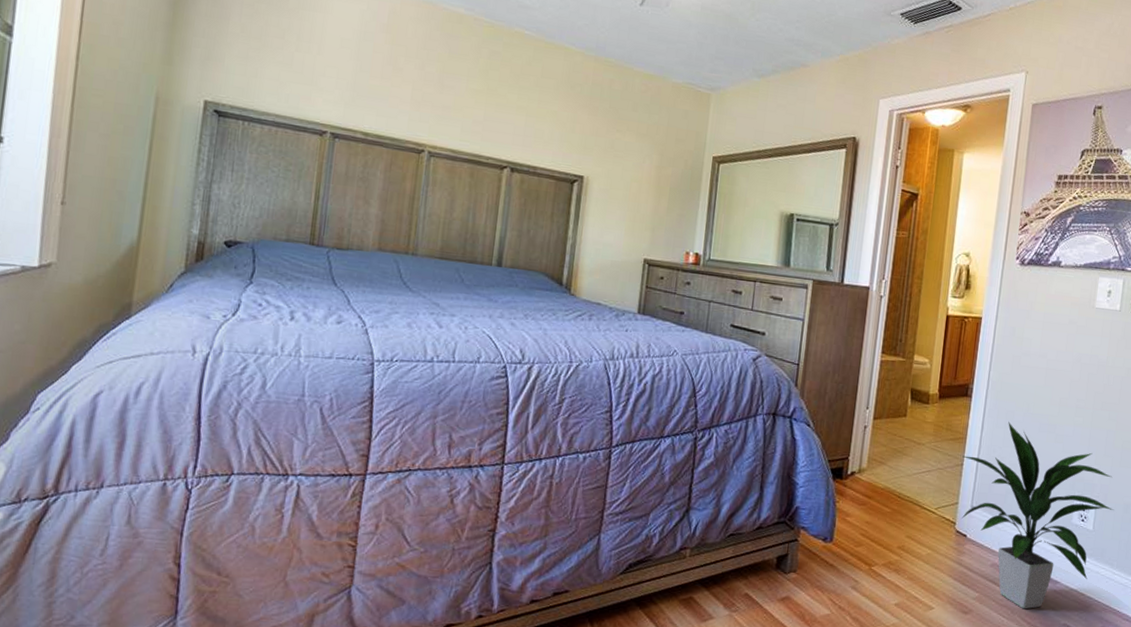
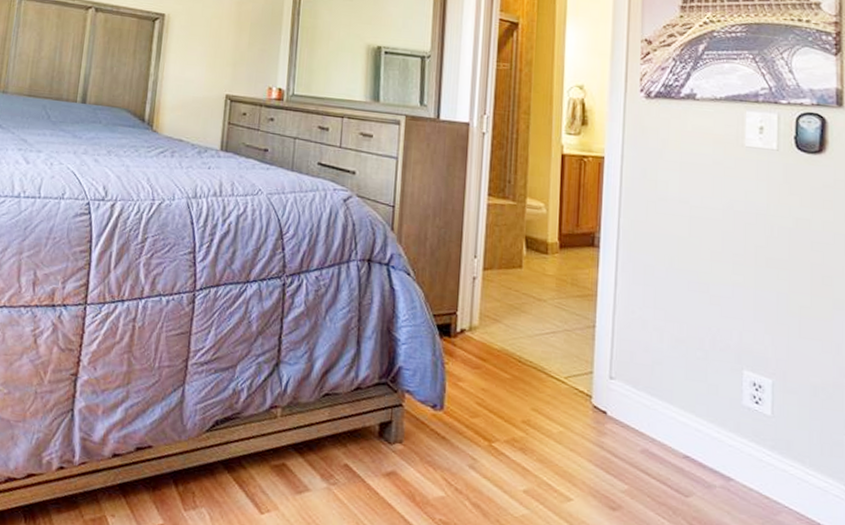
indoor plant: present [959,421,1114,610] -> none [590,277,798,511]

